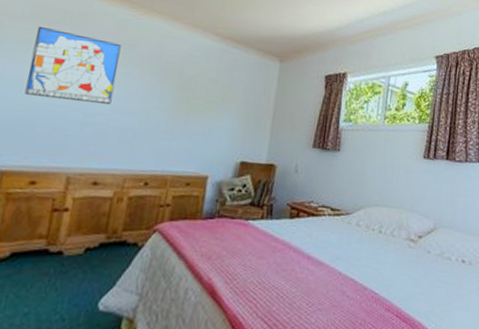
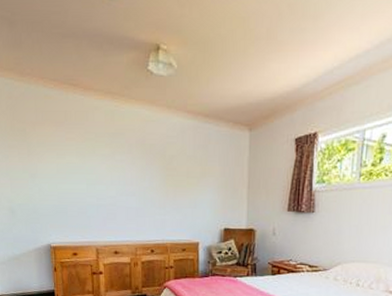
wall art: present [24,25,121,104] -> none [50,128,115,188]

